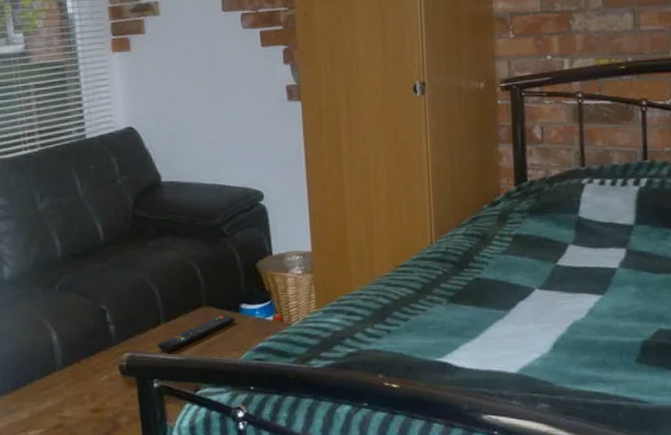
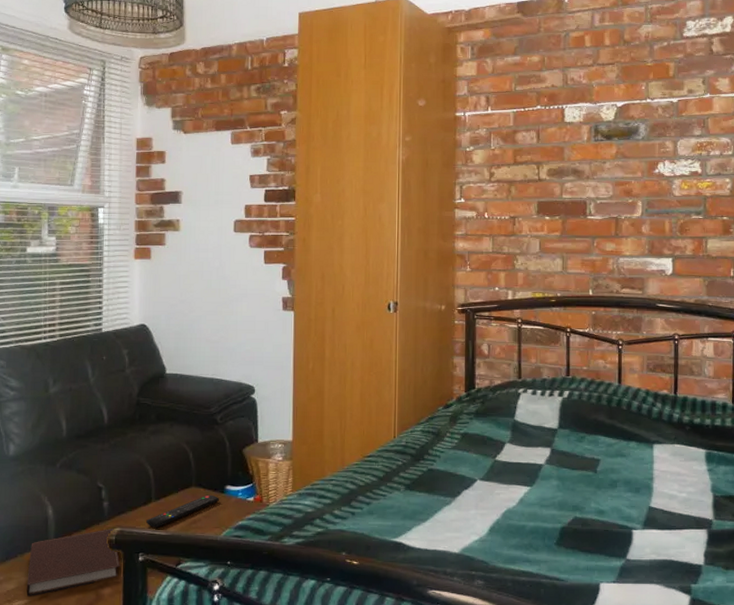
notebook: none [39,354,135,426] -> present [26,529,121,596]

